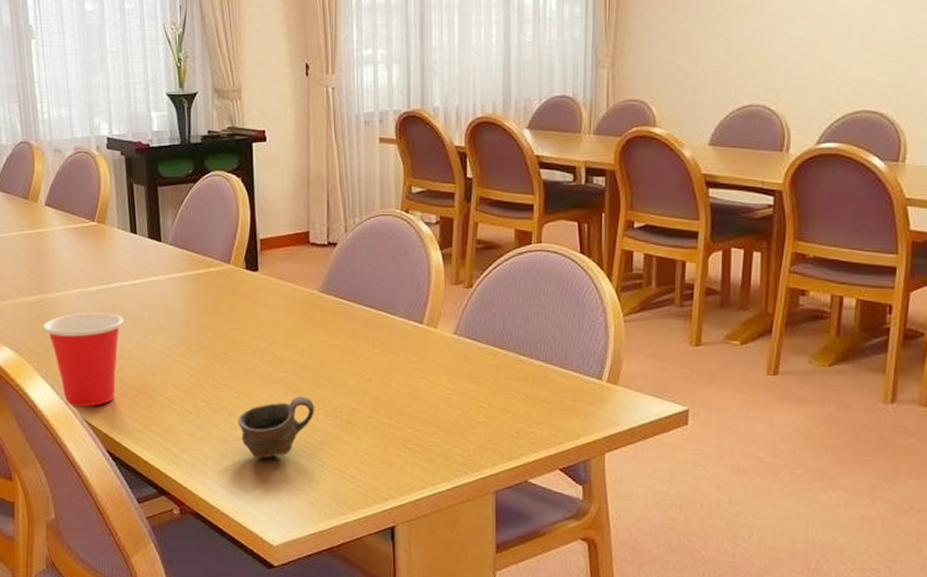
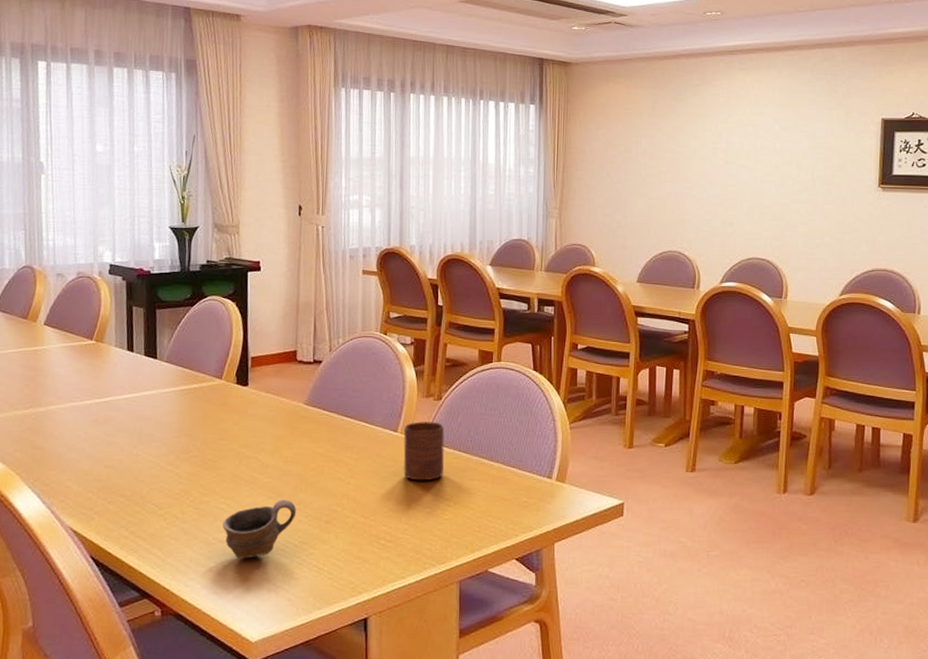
cup: present [43,312,124,407] -> none [33,425,116,515]
cup: none [430,312,477,379] -> present [403,421,445,481]

